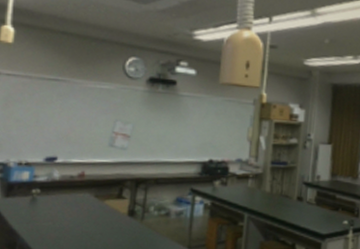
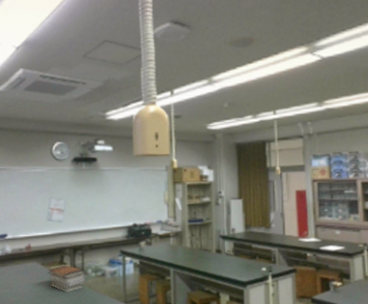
book stack: none [101,199,147,232] -> present [47,265,86,293]

